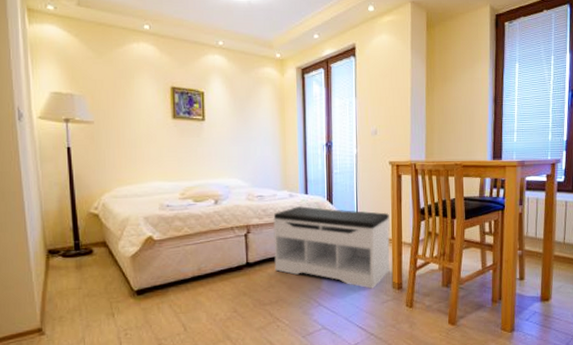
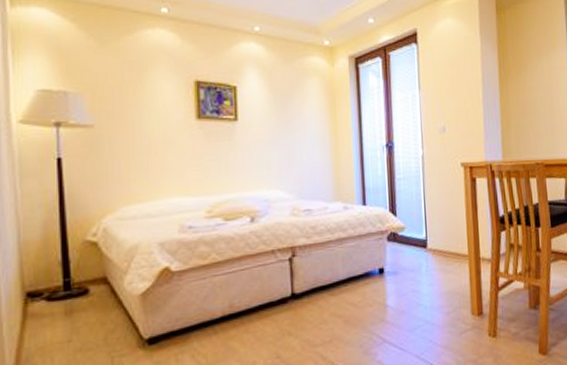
bench: present [273,206,390,289] -> none [324,220,467,317]

